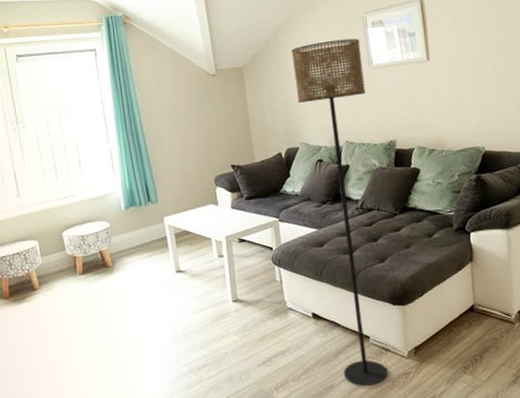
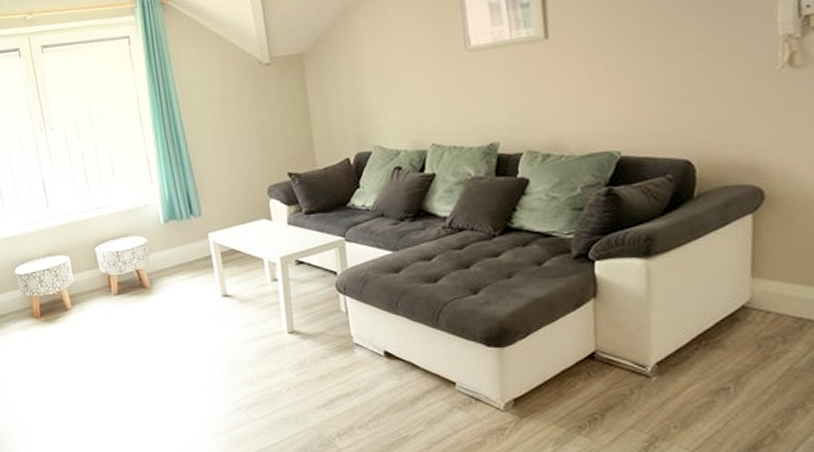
floor lamp: present [291,38,388,387] -> none [364,12,478,441]

